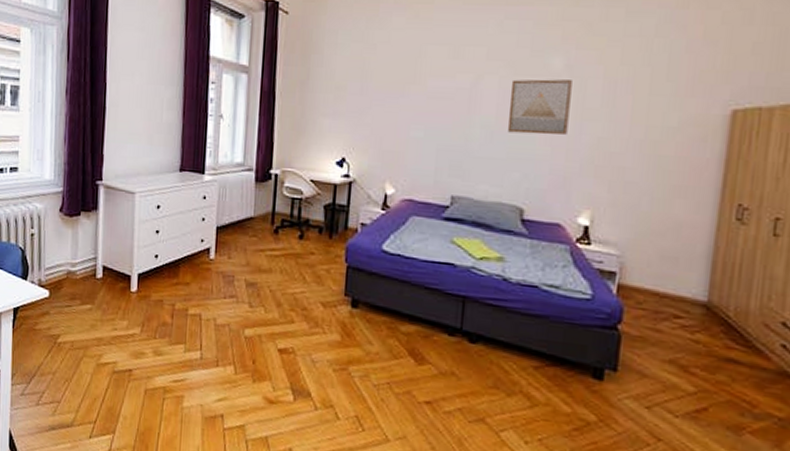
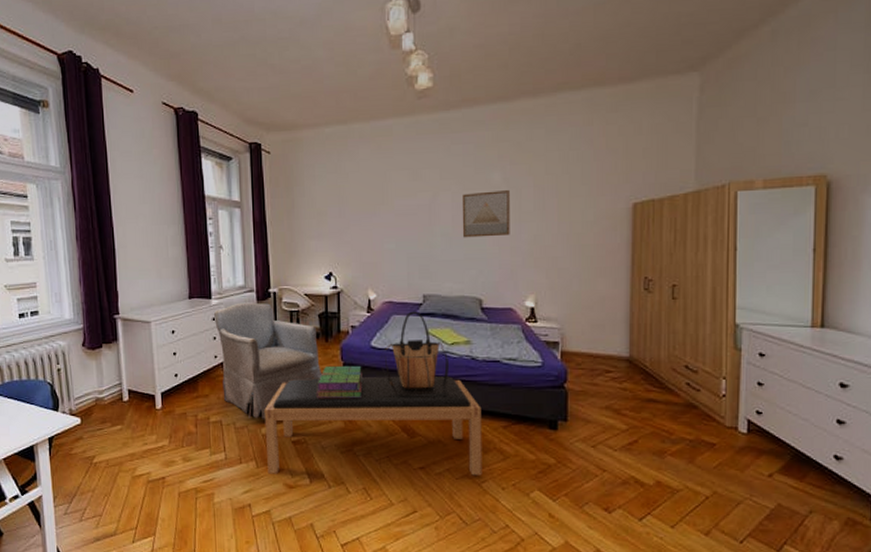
armchair: none [205,182,321,319] -> present [214,302,322,419]
bench: none [246,276,509,423] -> present [264,376,482,476]
stack of books: none [312,266,368,309] -> present [316,365,363,399]
tote bag: none [392,213,474,322] -> present [381,311,449,397]

